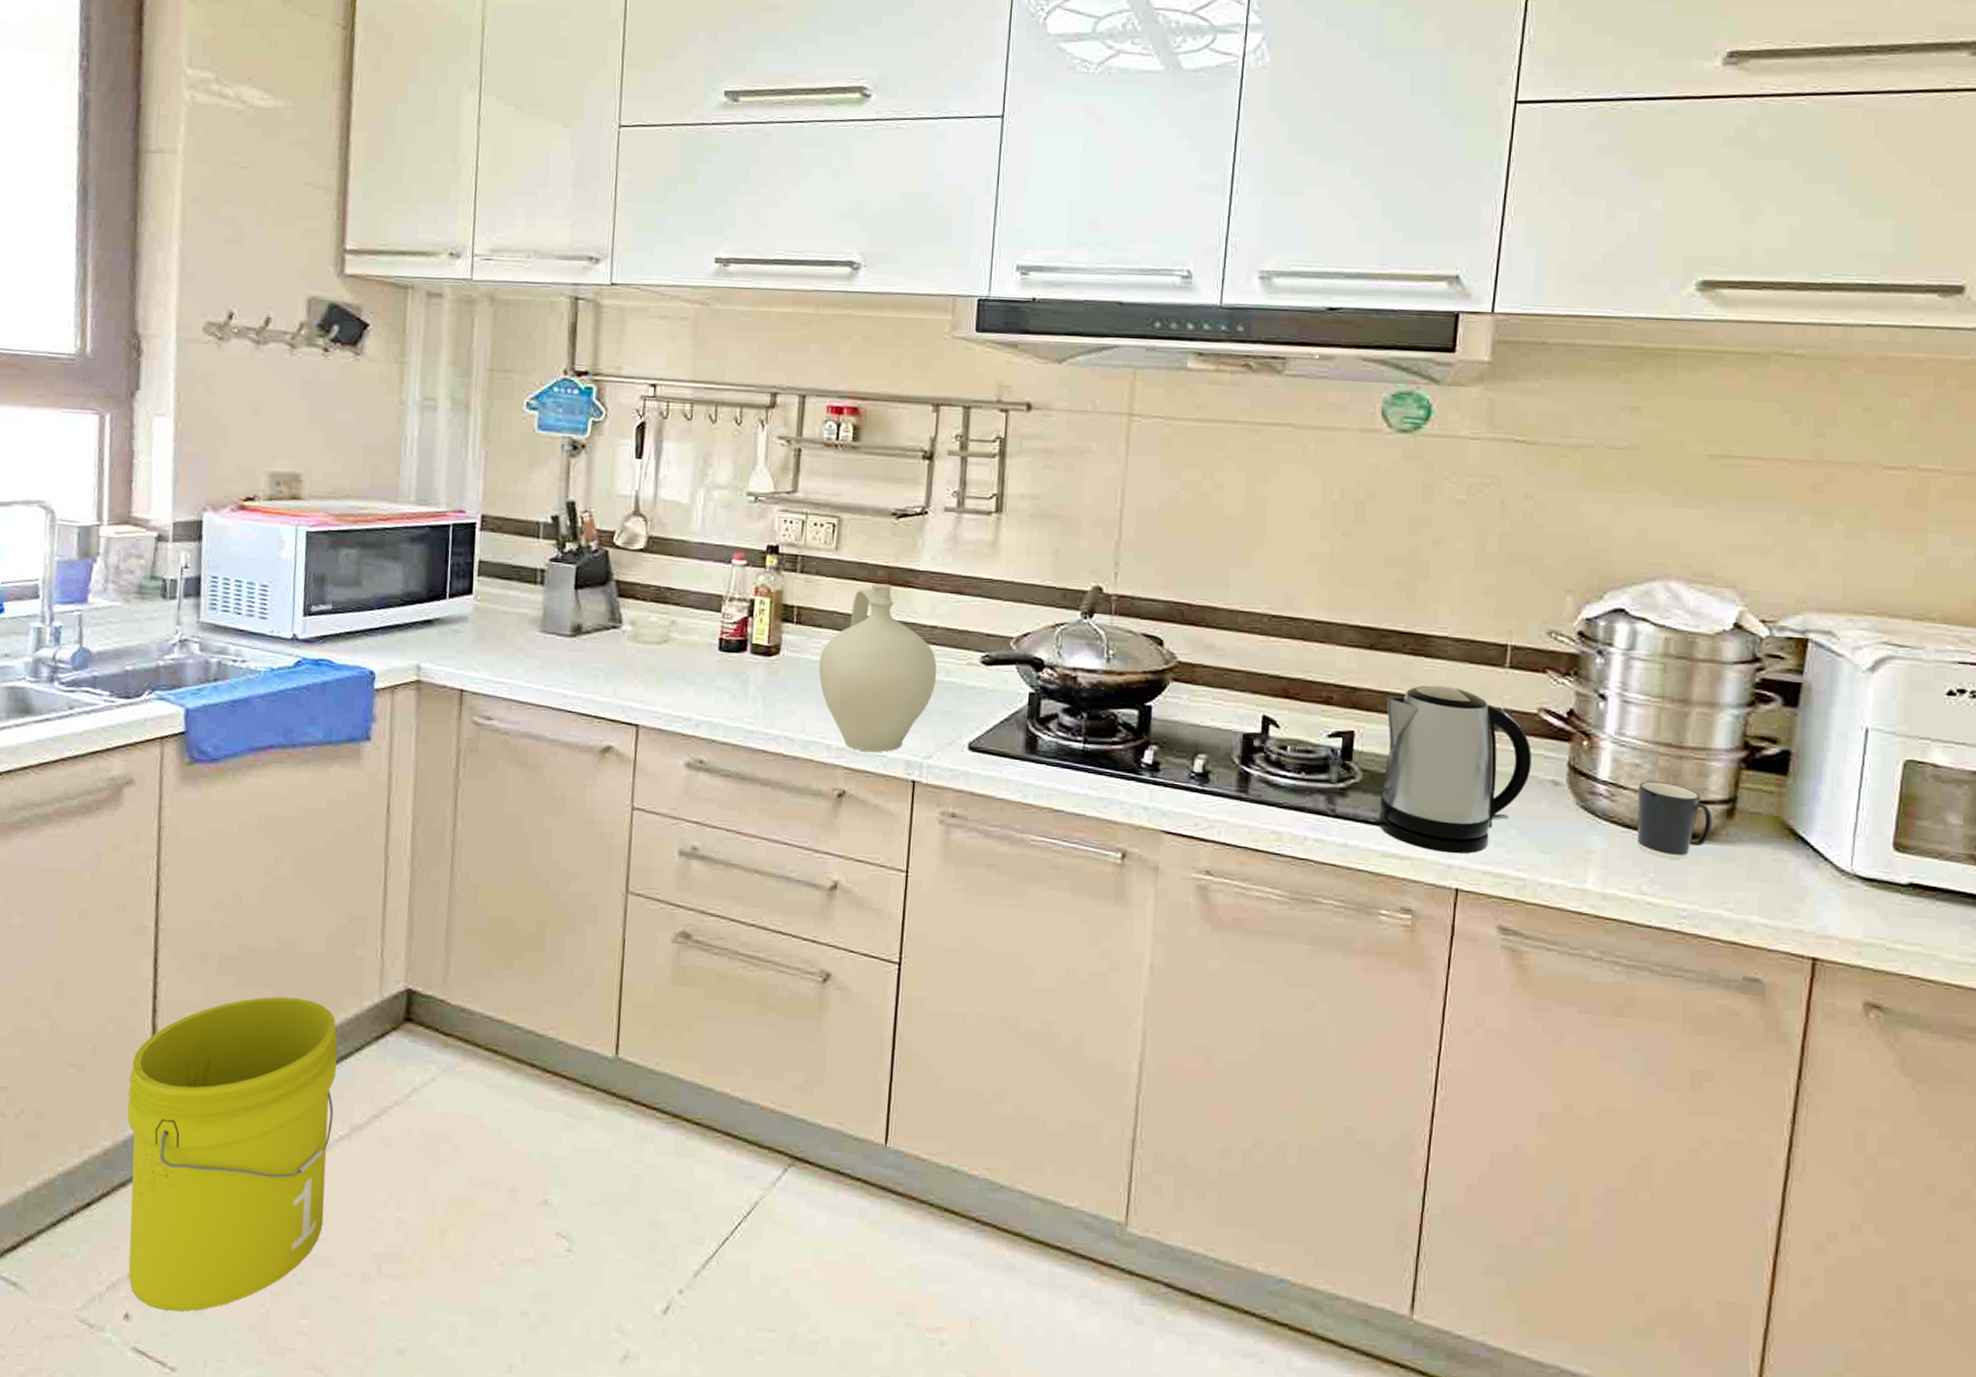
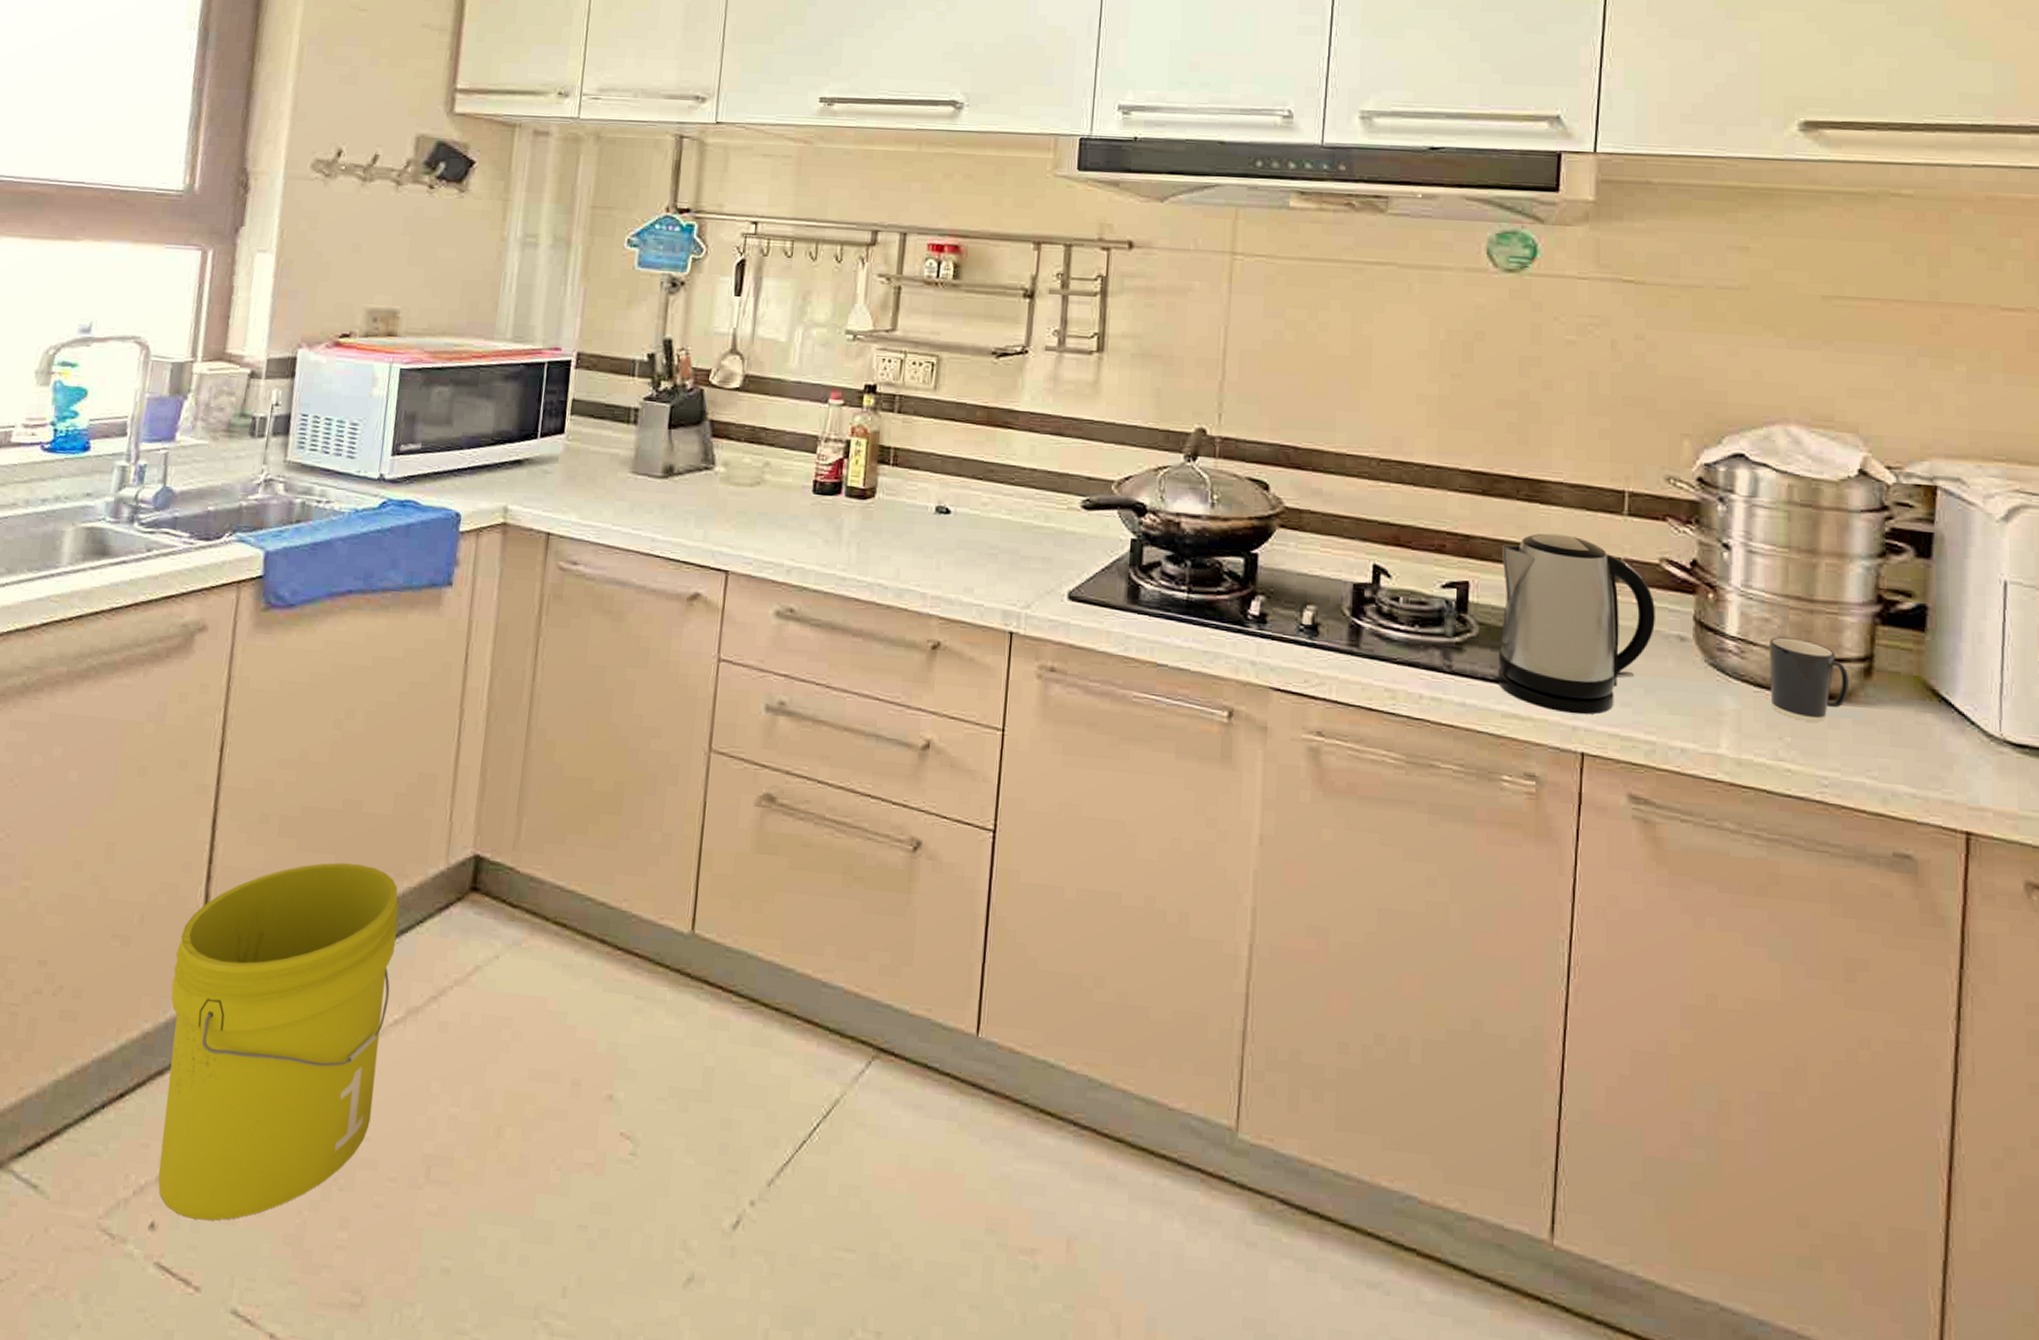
ceramic jug: present [818,583,937,753] -> none [914,424,1037,602]

